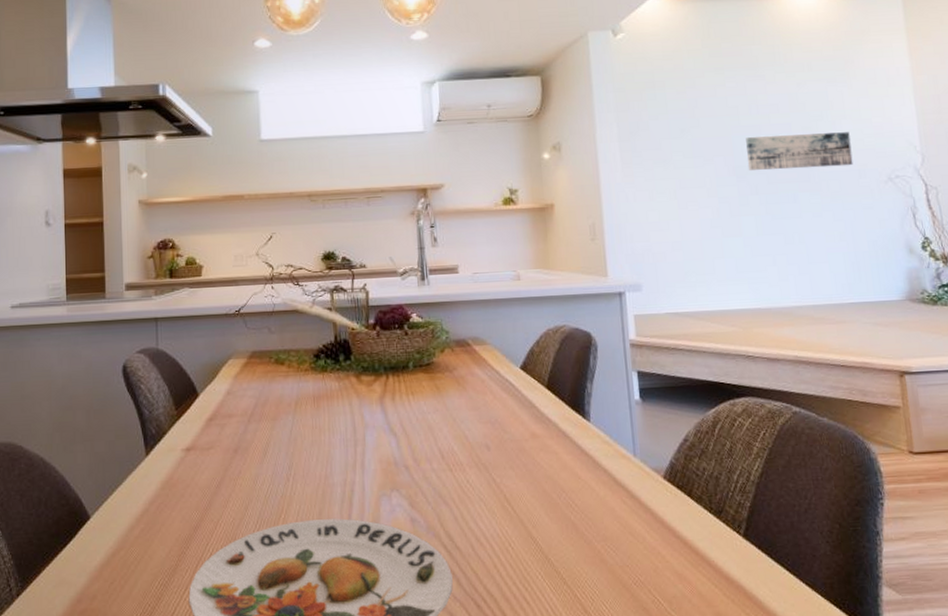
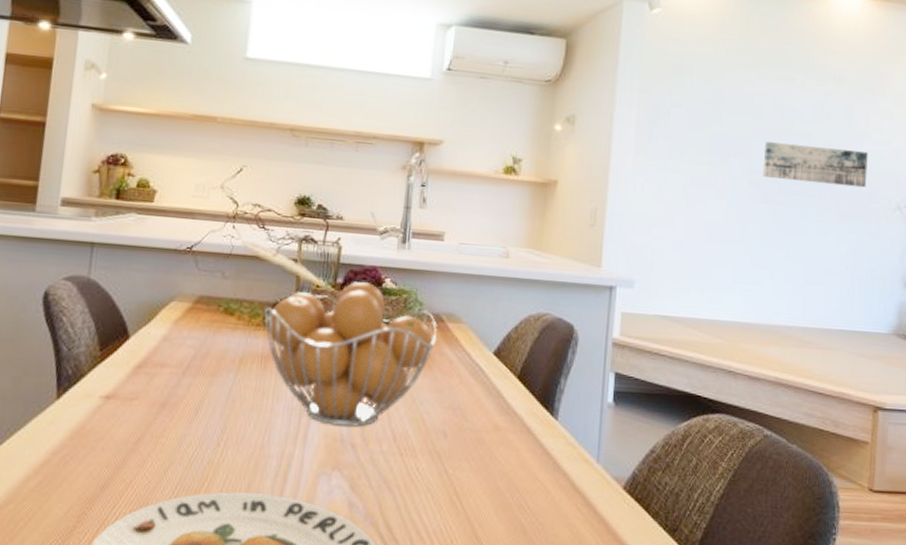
fruit basket: none [310,319,467,451] -> present [264,281,438,427]

